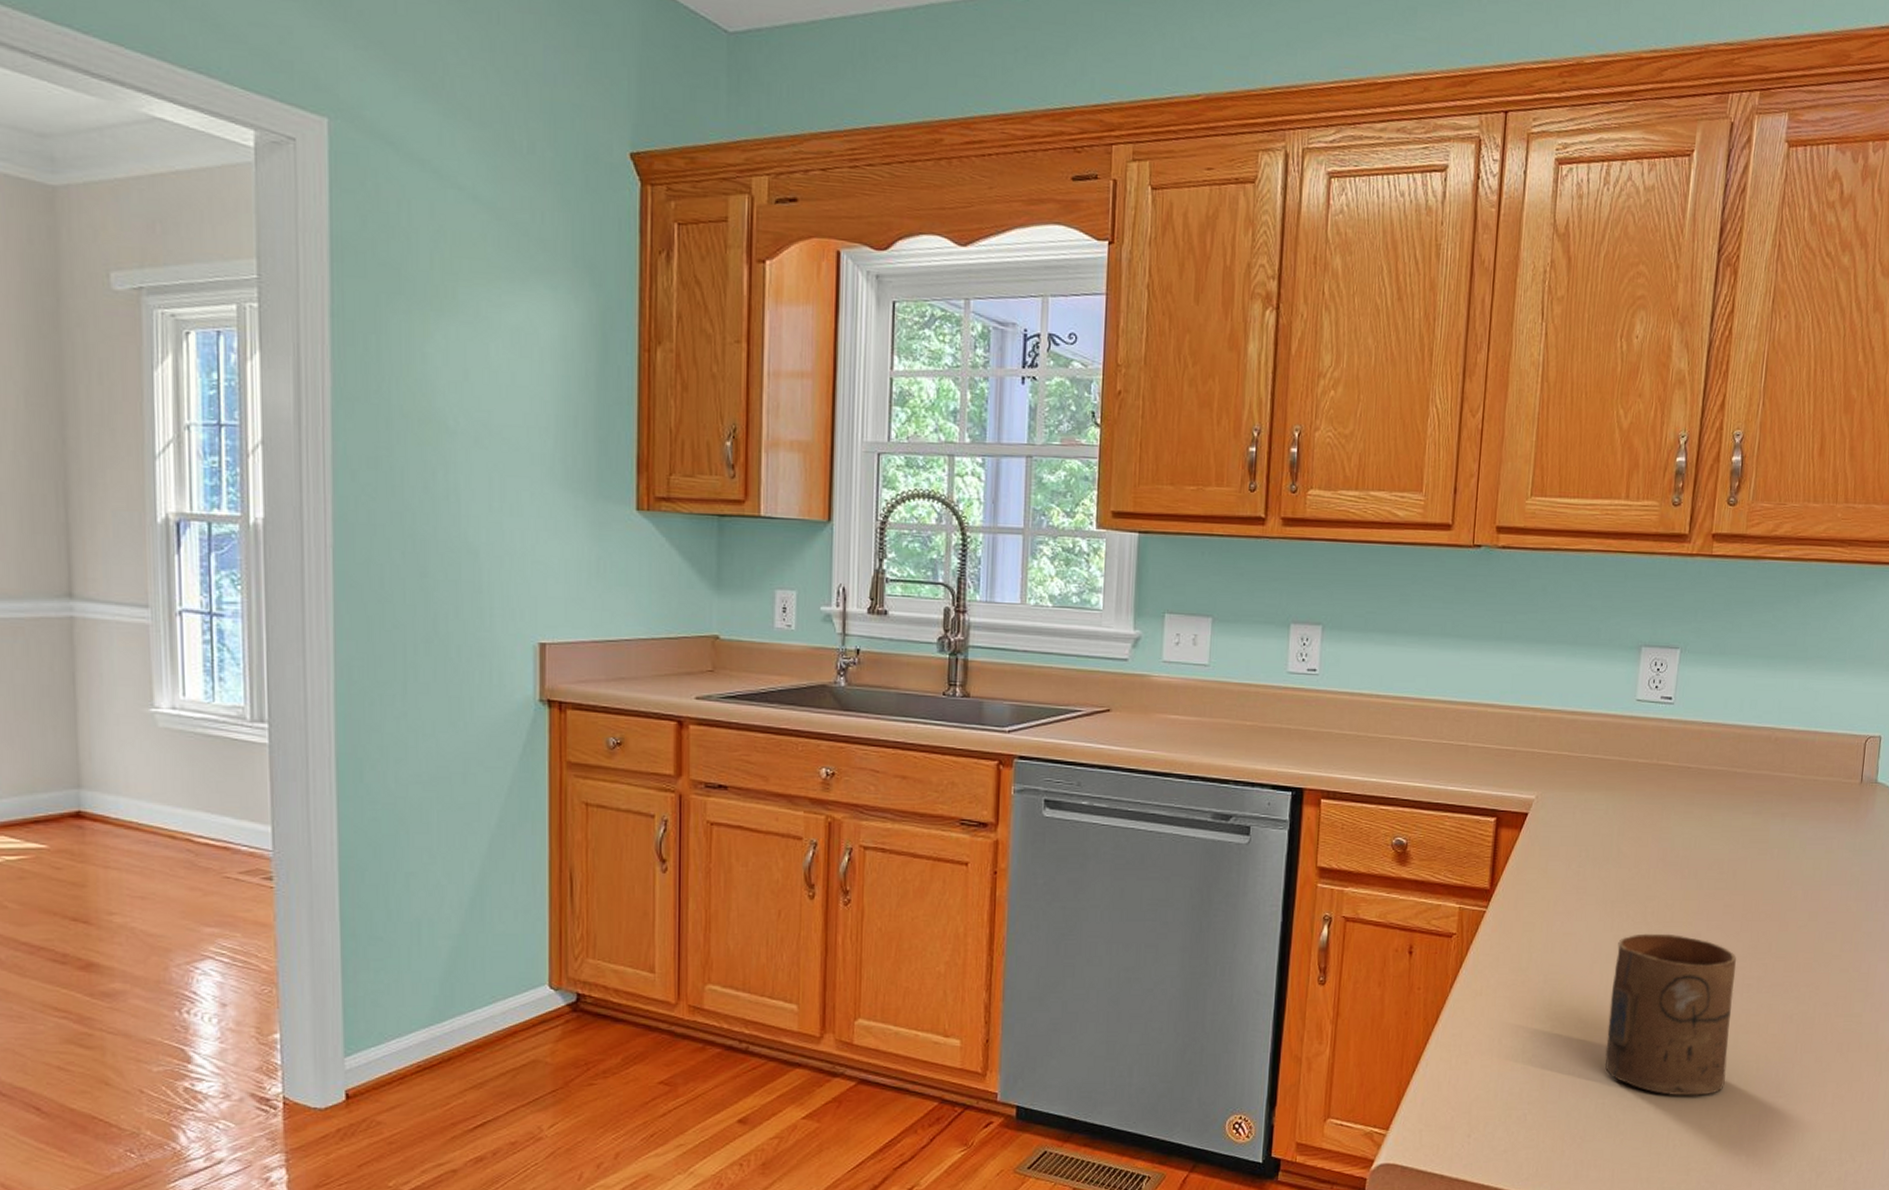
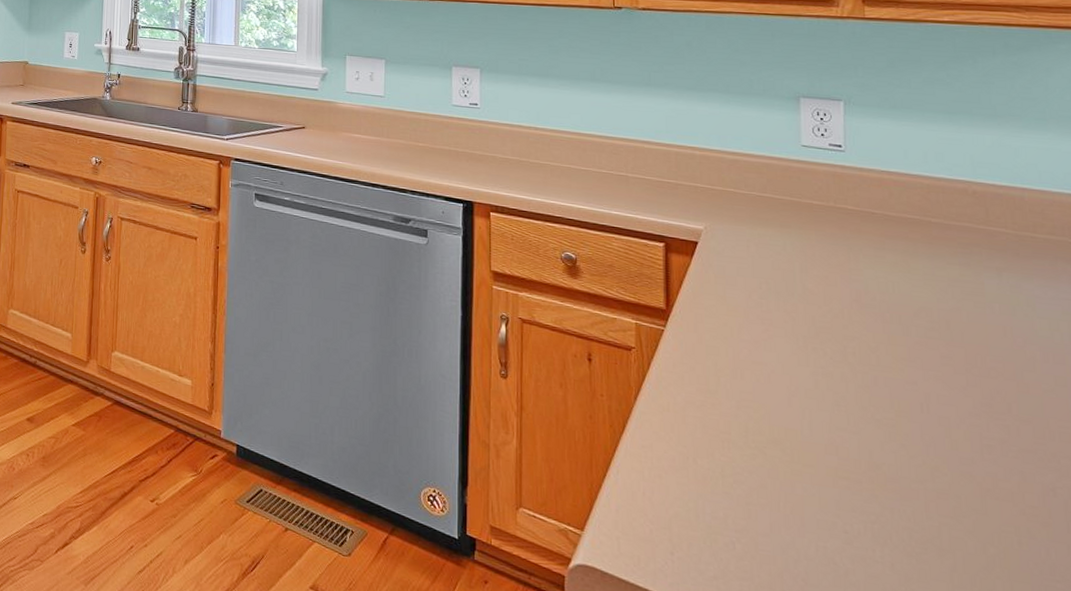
cup: present [1604,933,1736,1096] -> none [817,373,978,562]

